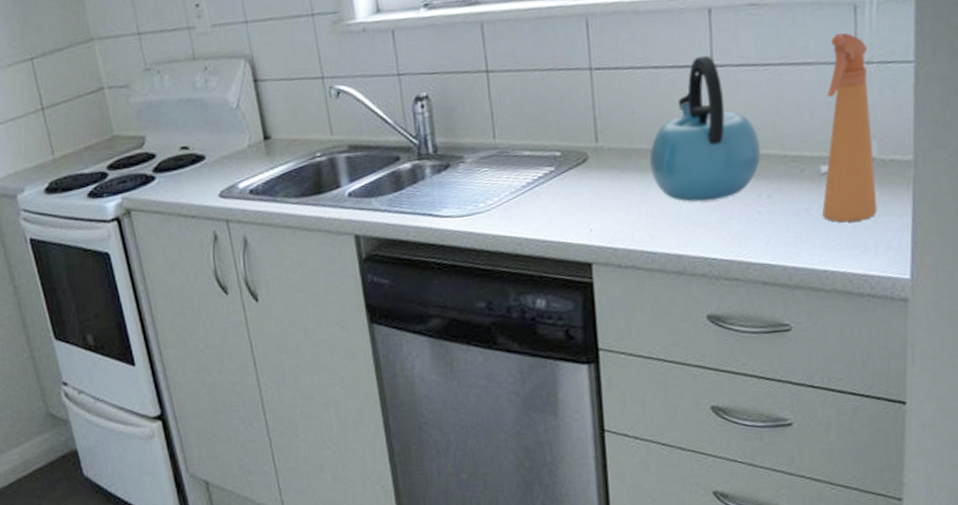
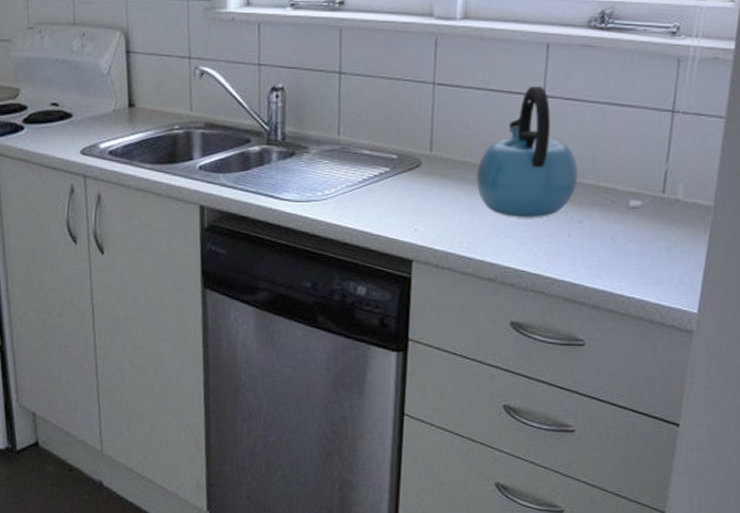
spray bottle: present [822,33,878,223] -> none [626,82,685,255]

